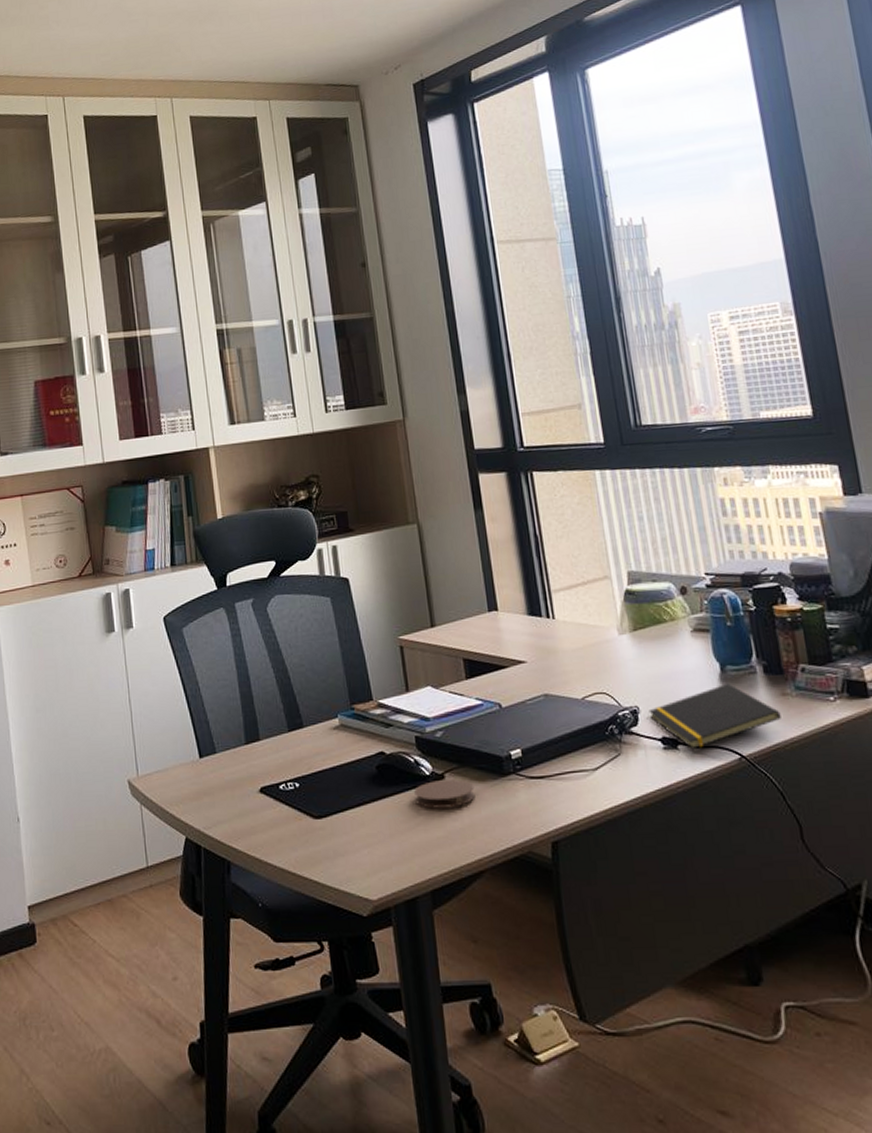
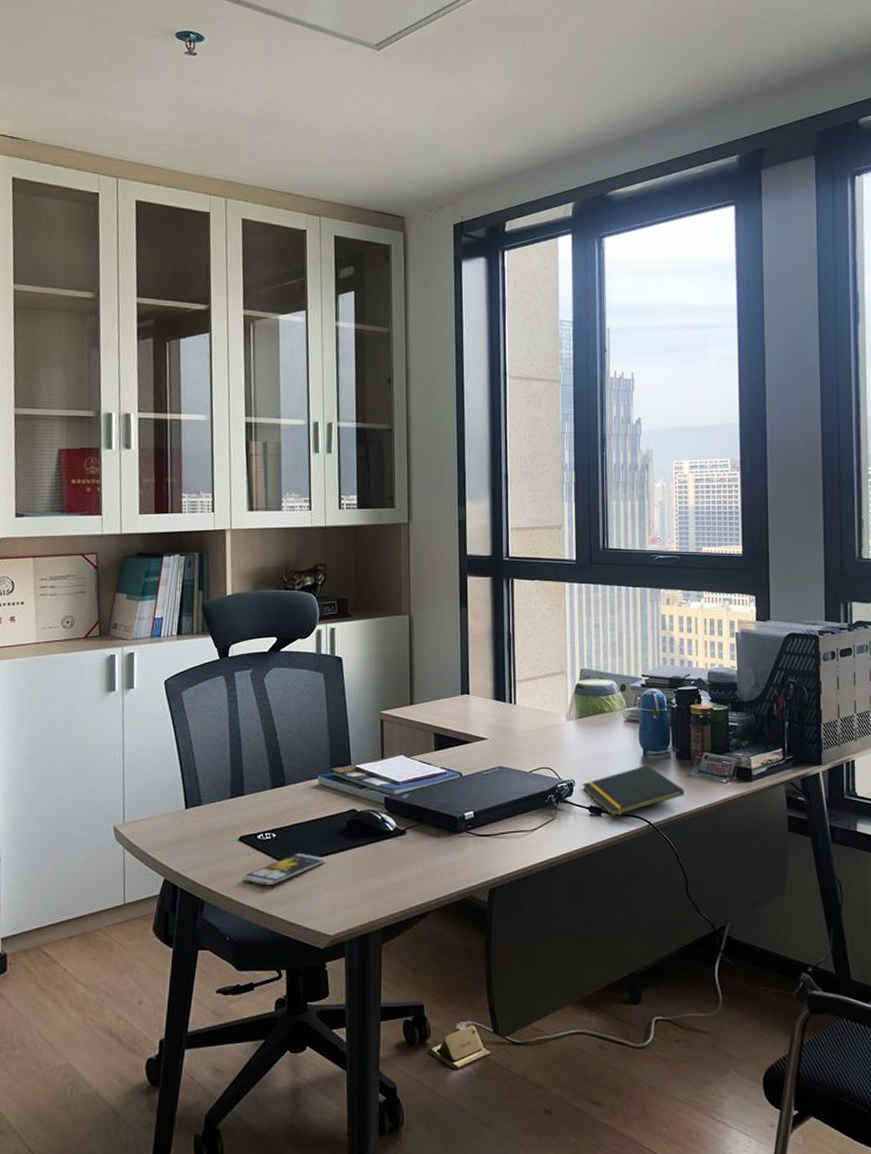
smartphone: none [268,805,358,843] -> present [242,854,326,886]
coaster: present [414,779,475,809] -> none [378,835,430,859]

